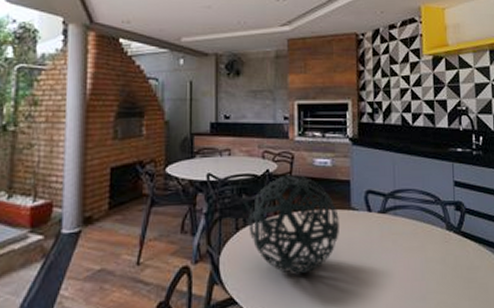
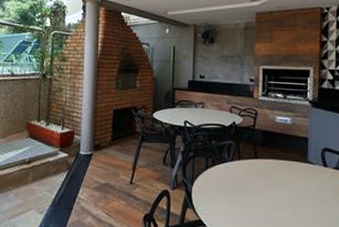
decorative orb: present [249,175,339,274] -> none [216,128,296,210]

